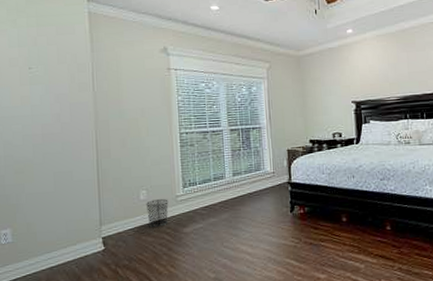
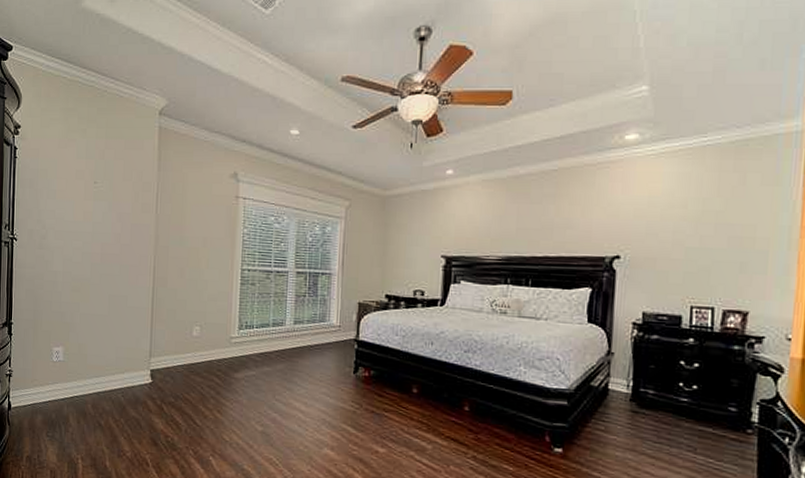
waste bin: present [145,198,169,227] -> none [197,337,222,368]

